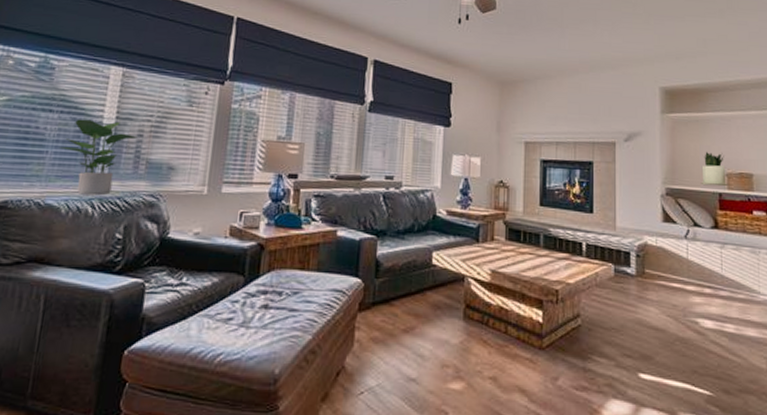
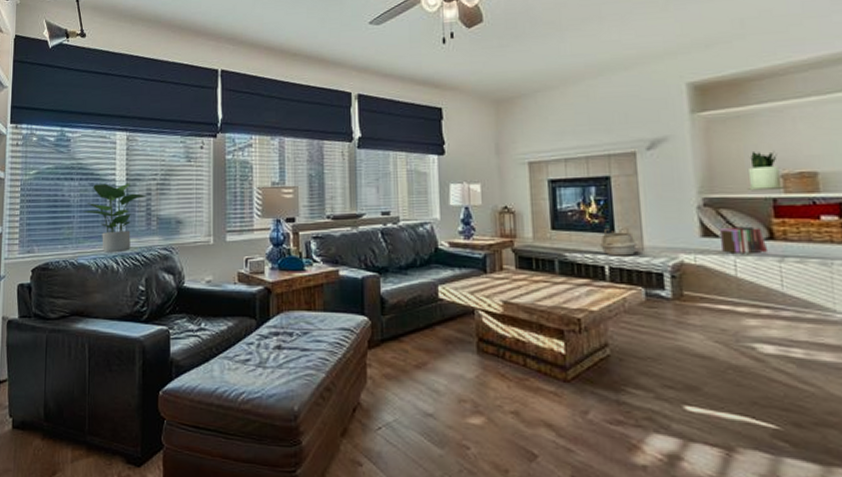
woven basket: none [580,208,610,235] -> present [600,227,637,256]
books: none [676,215,713,240] -> present [719,226,769,253]

